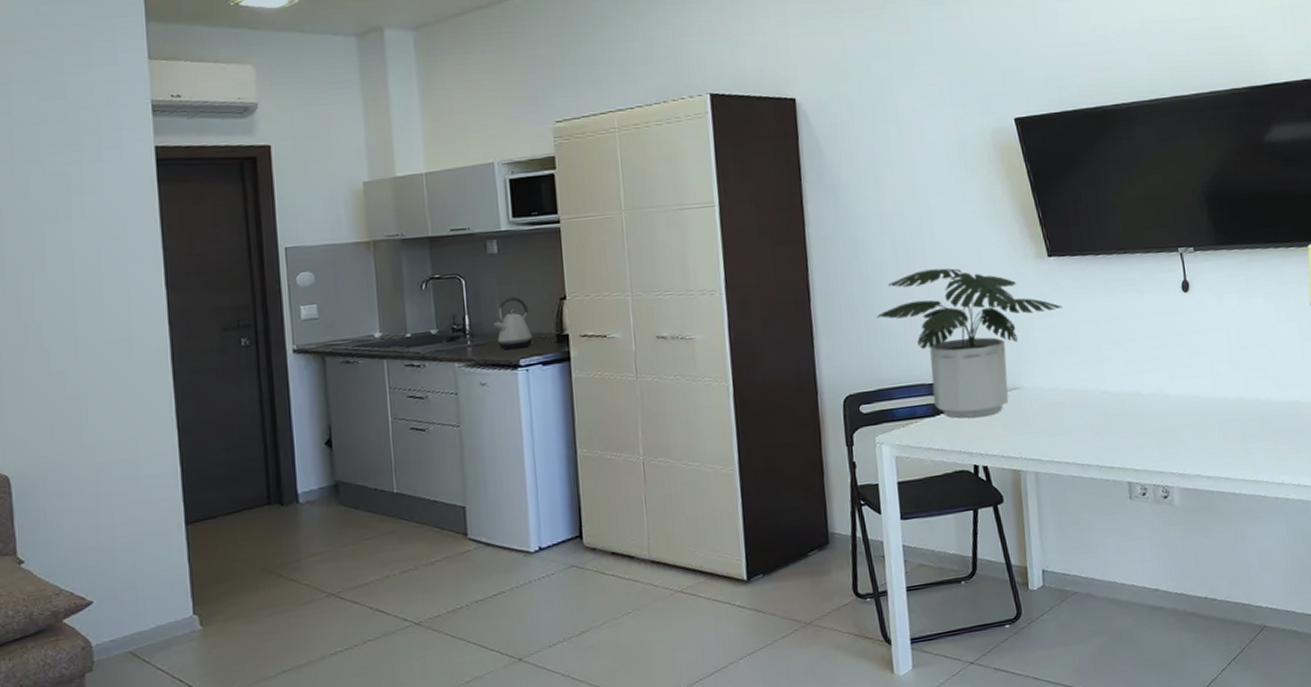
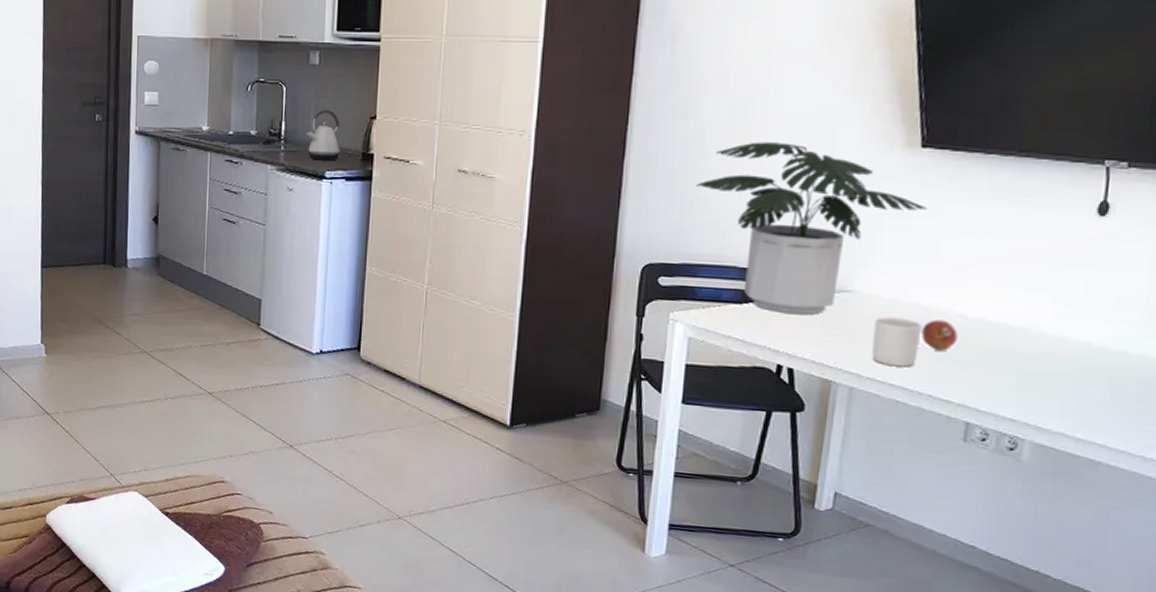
mug: none [1043,403,1081,447] -> present [872,316,923,368]
fruit: none [1079,398,1108,426] -> present [921,319,958,351]

